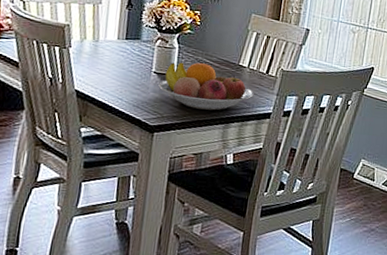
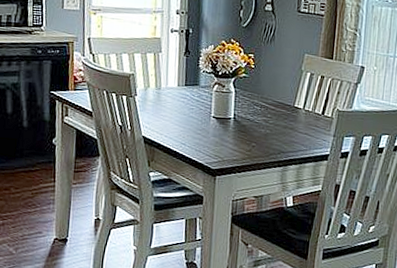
fruit bowl: present [158,62,254,111] -> none [218,105,311,154]

